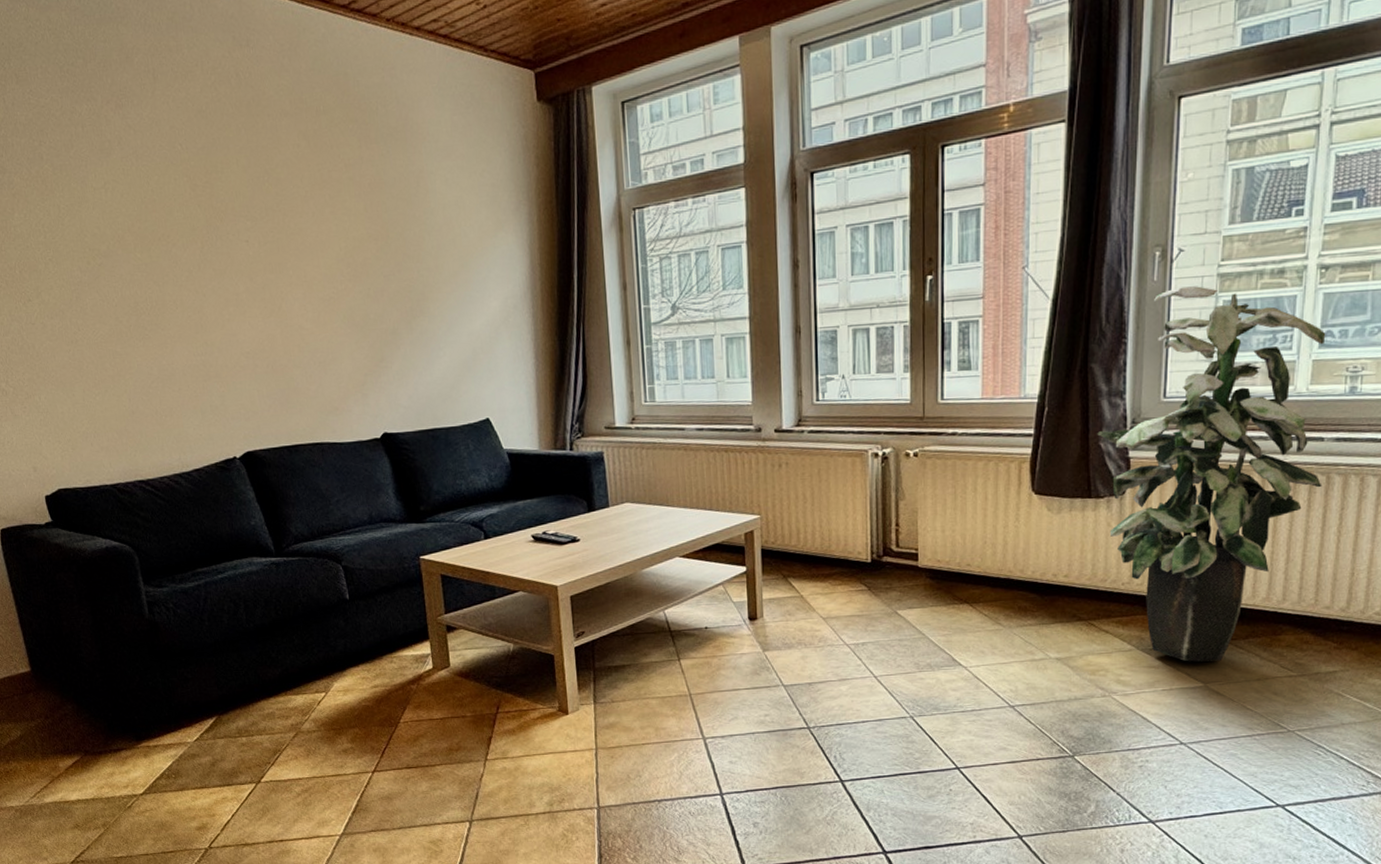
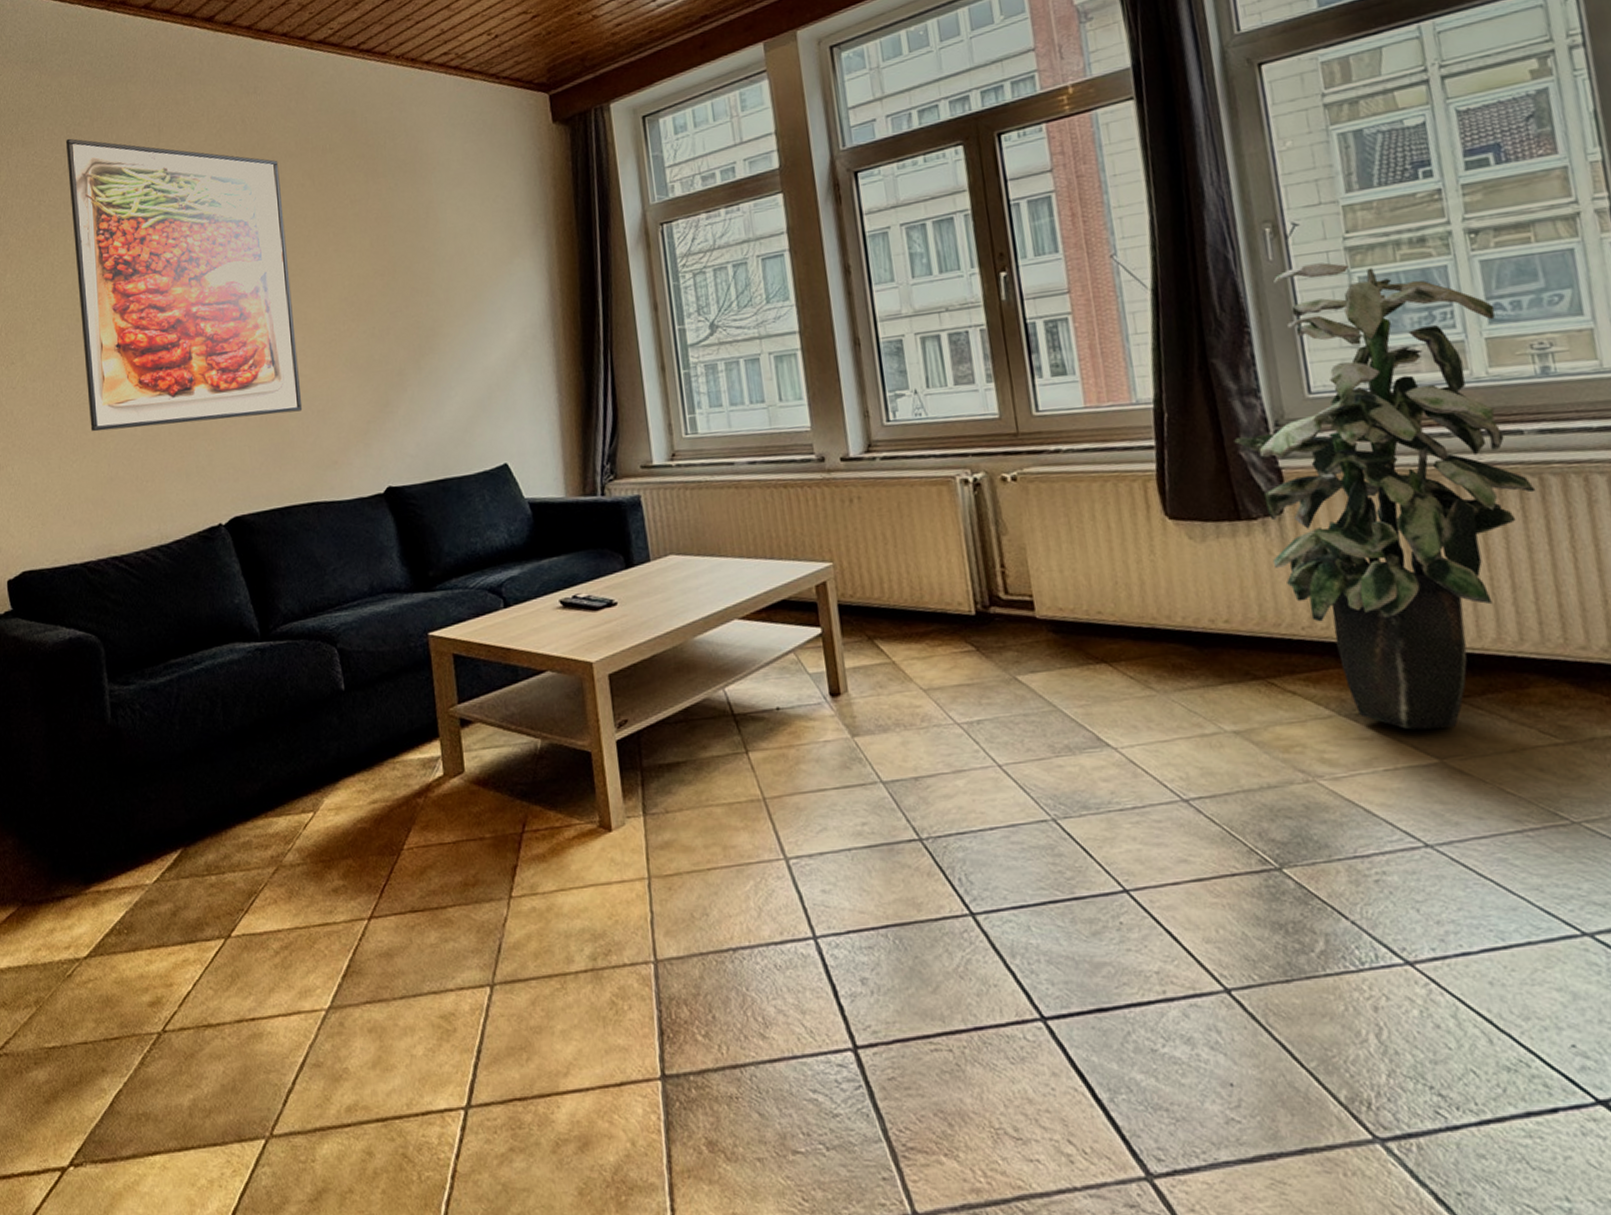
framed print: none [60,78,306,369] -> present [65,138,303,432]

